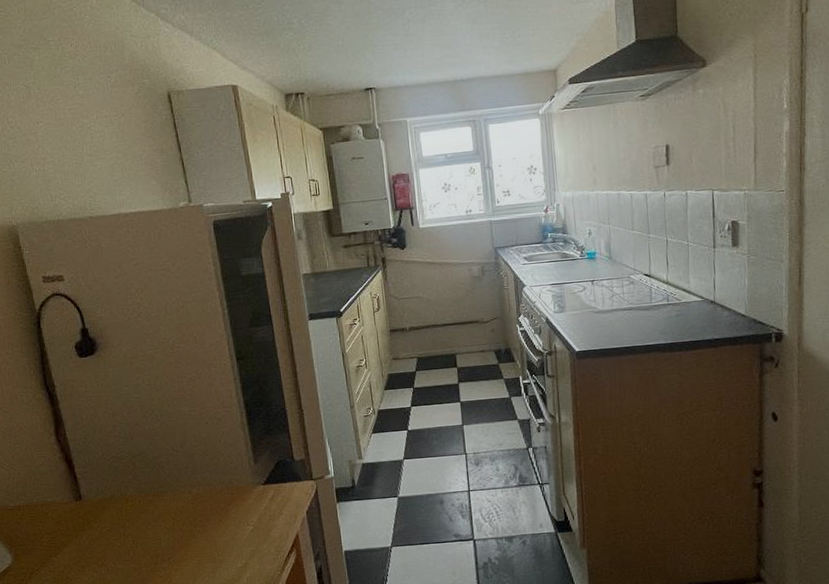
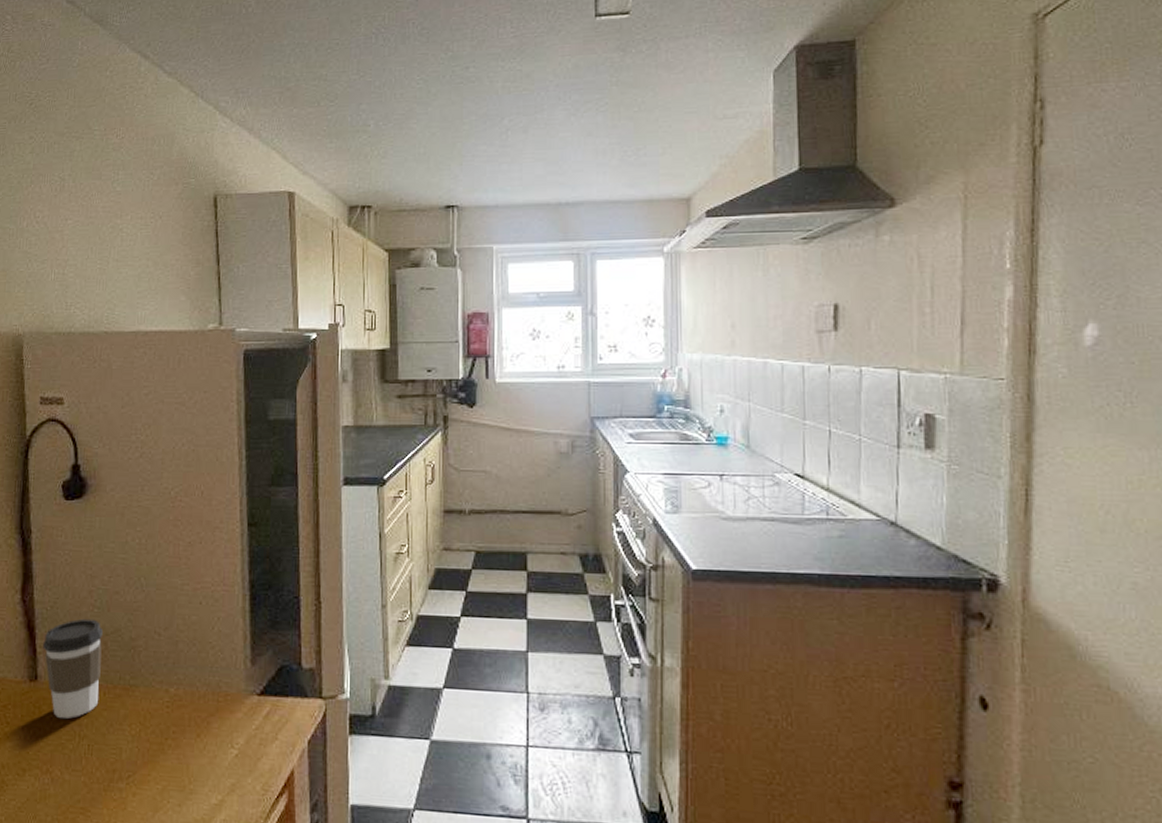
coffee cup: none [81,447,135,525] -> present [43,618,103,719]

